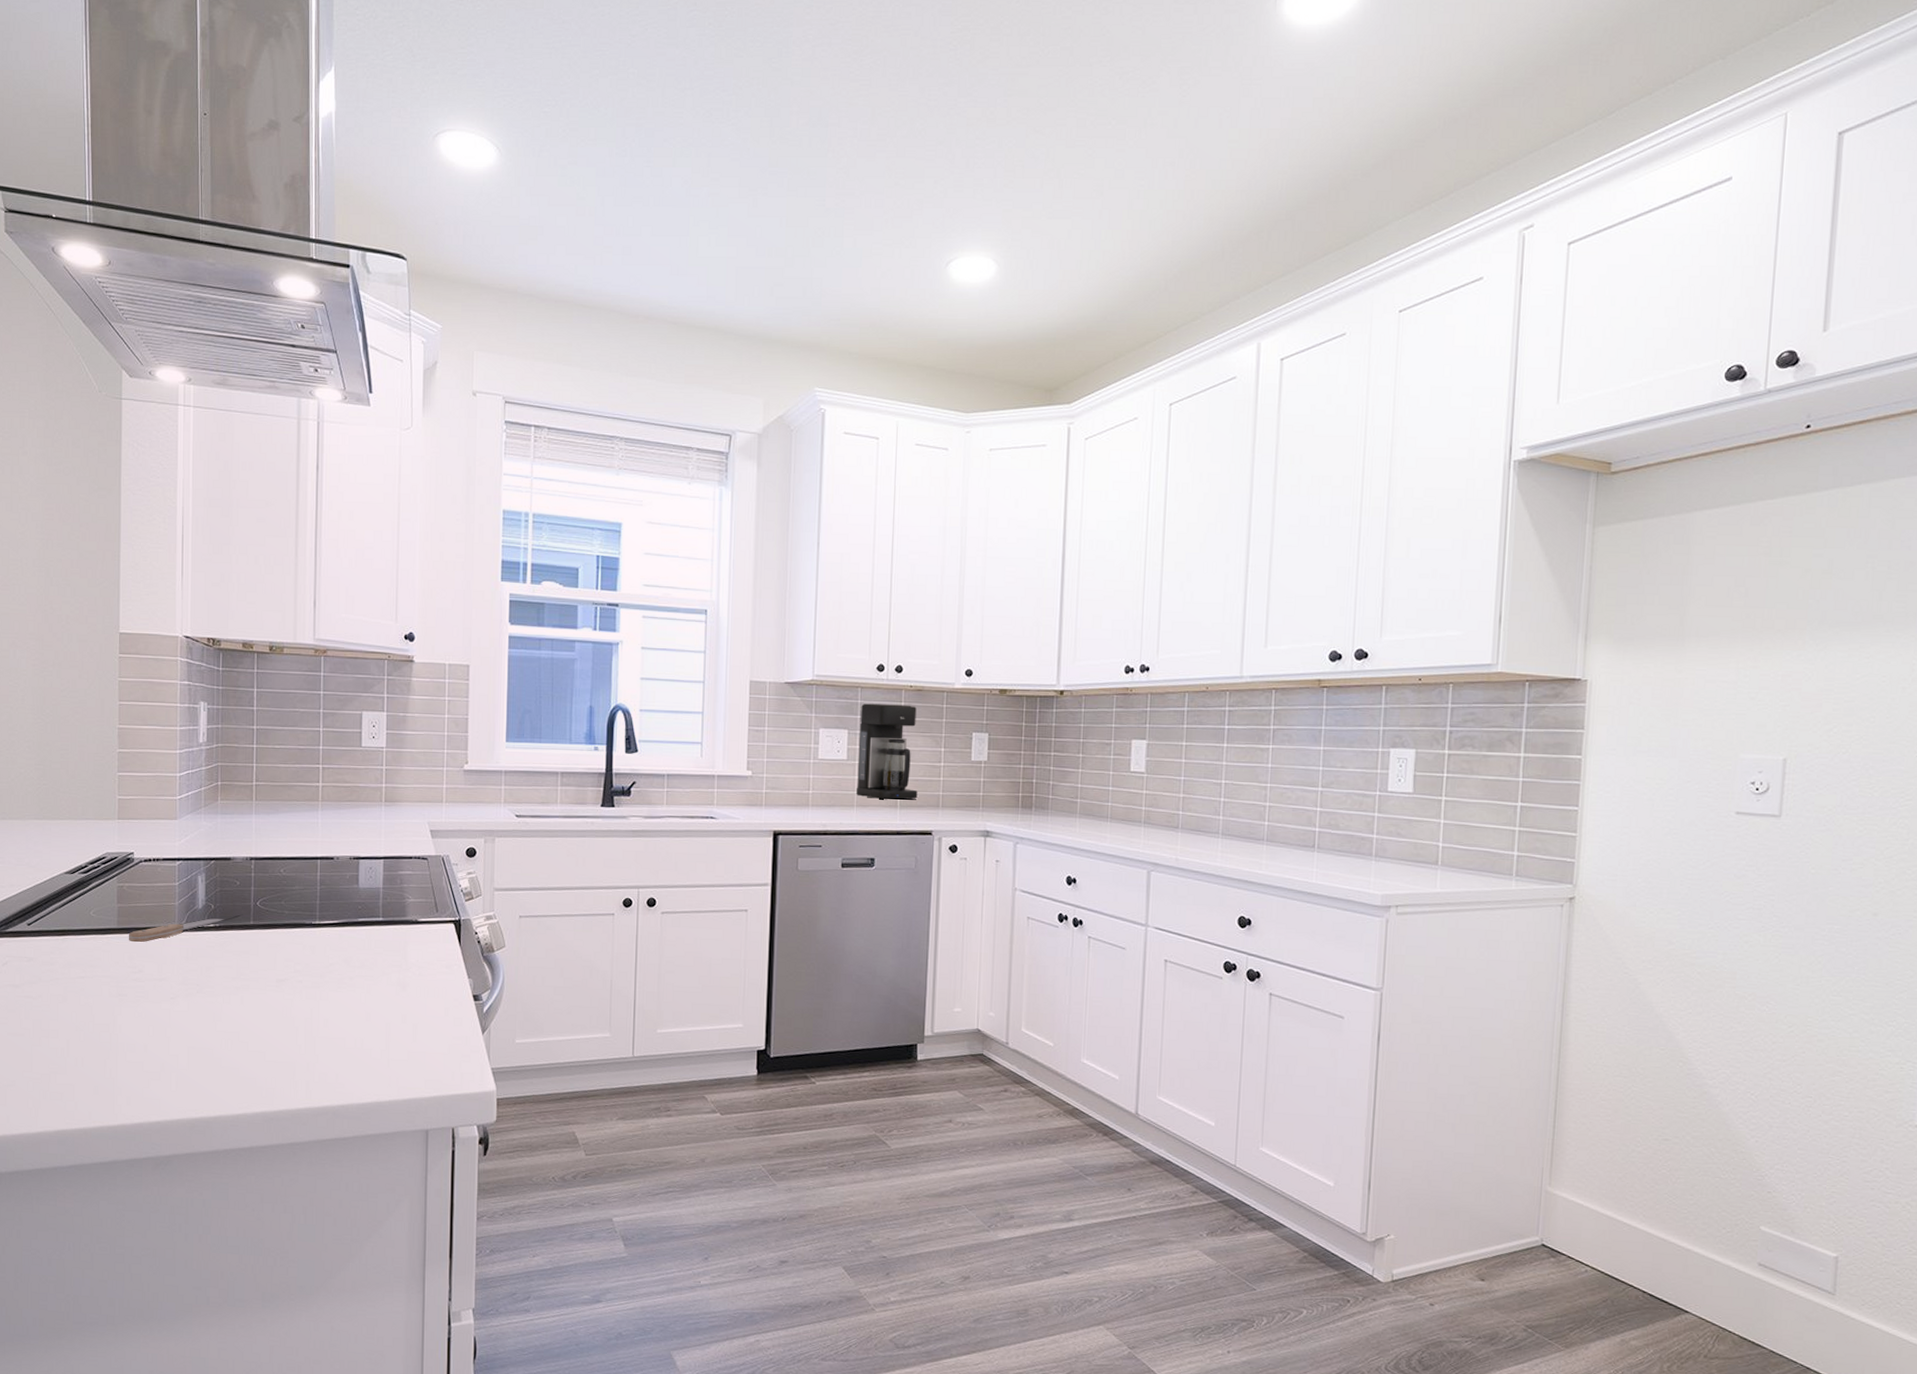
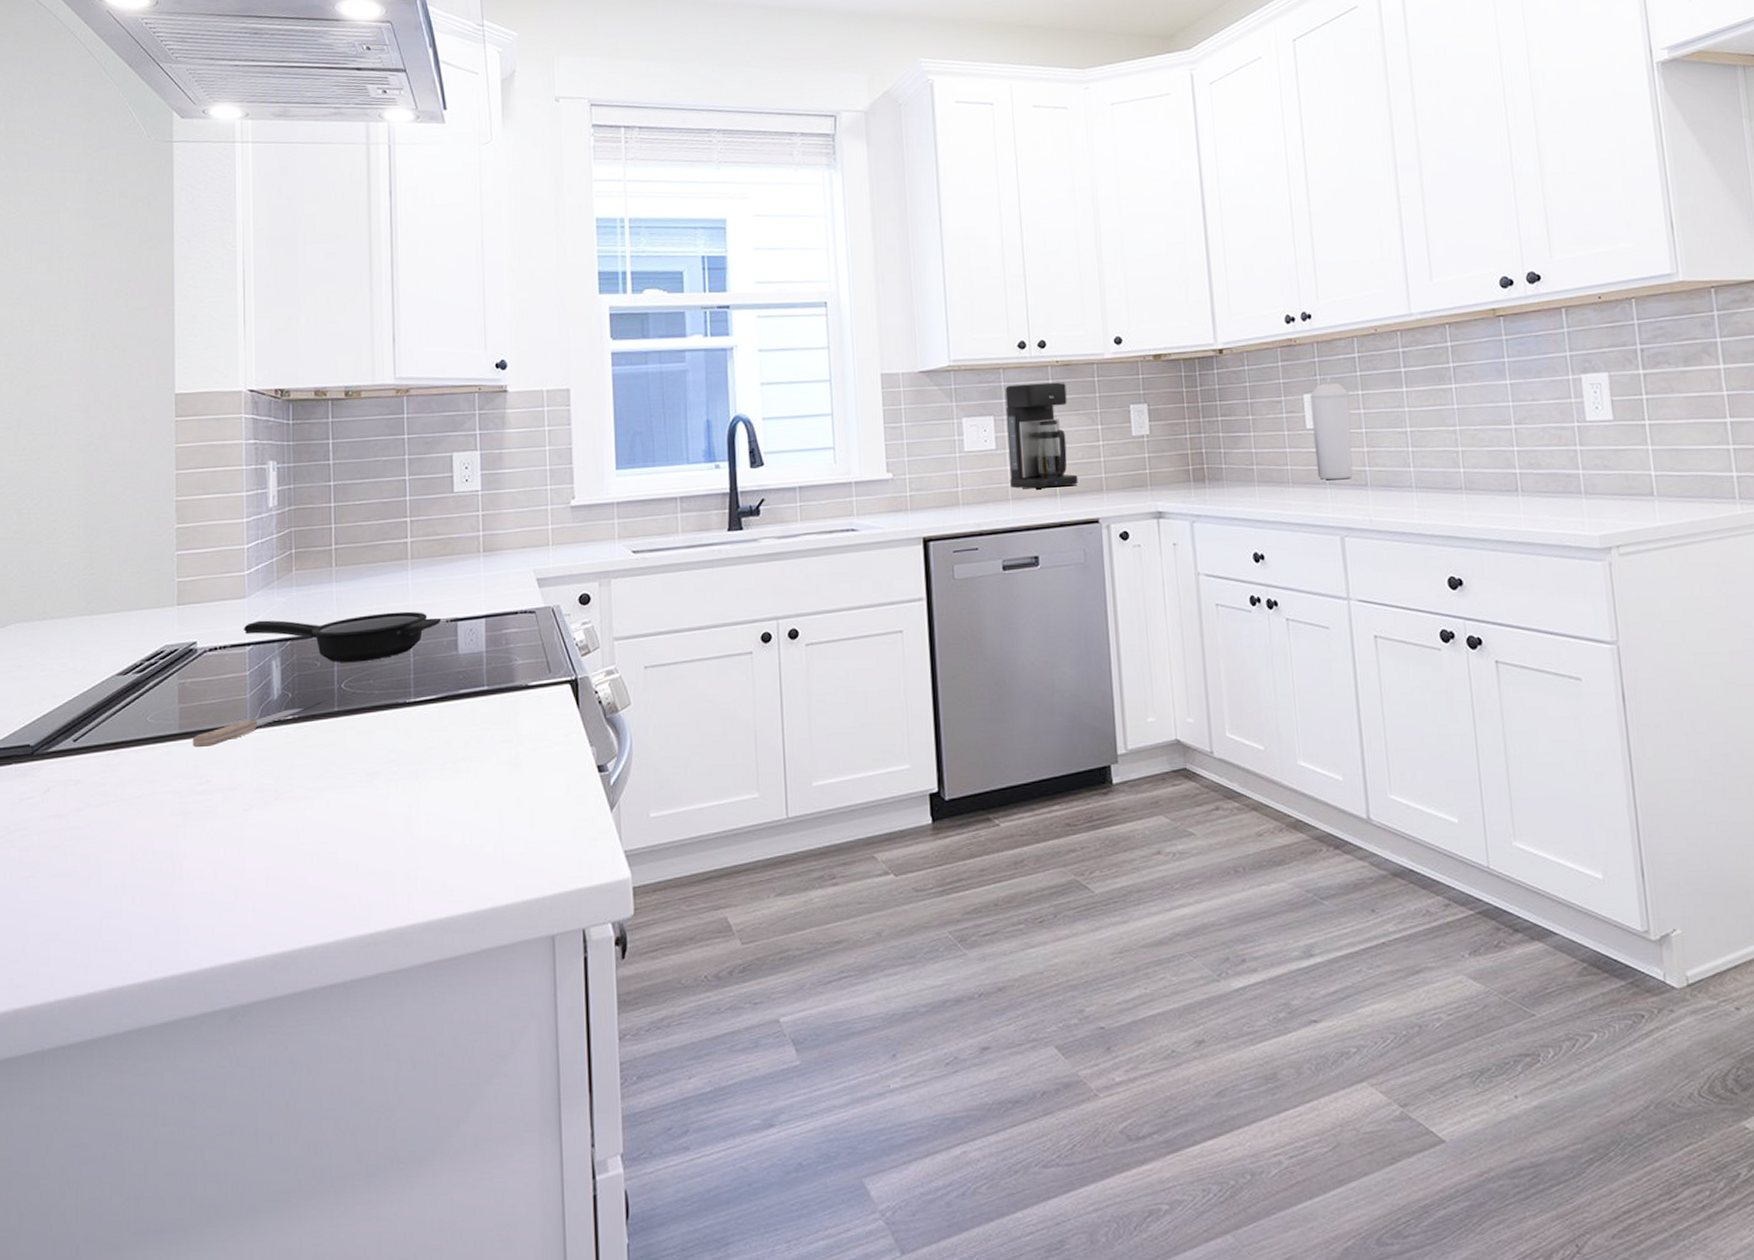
frying pan: none [175,840,346,885] -> present [244,611,442,663]
canister: none [1134,725,1174,820] -> present [1310,375,1353,480]

